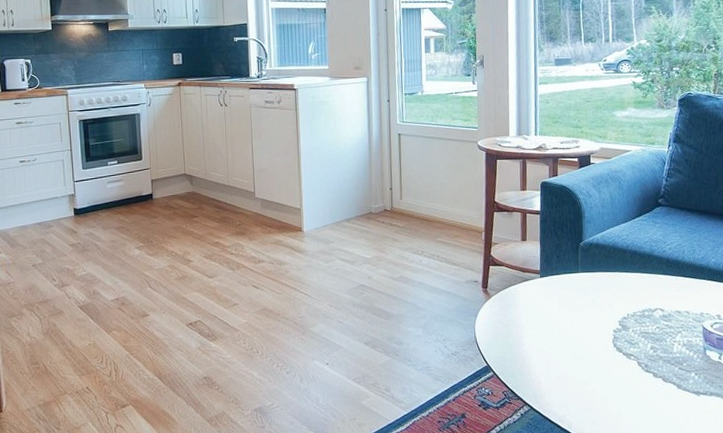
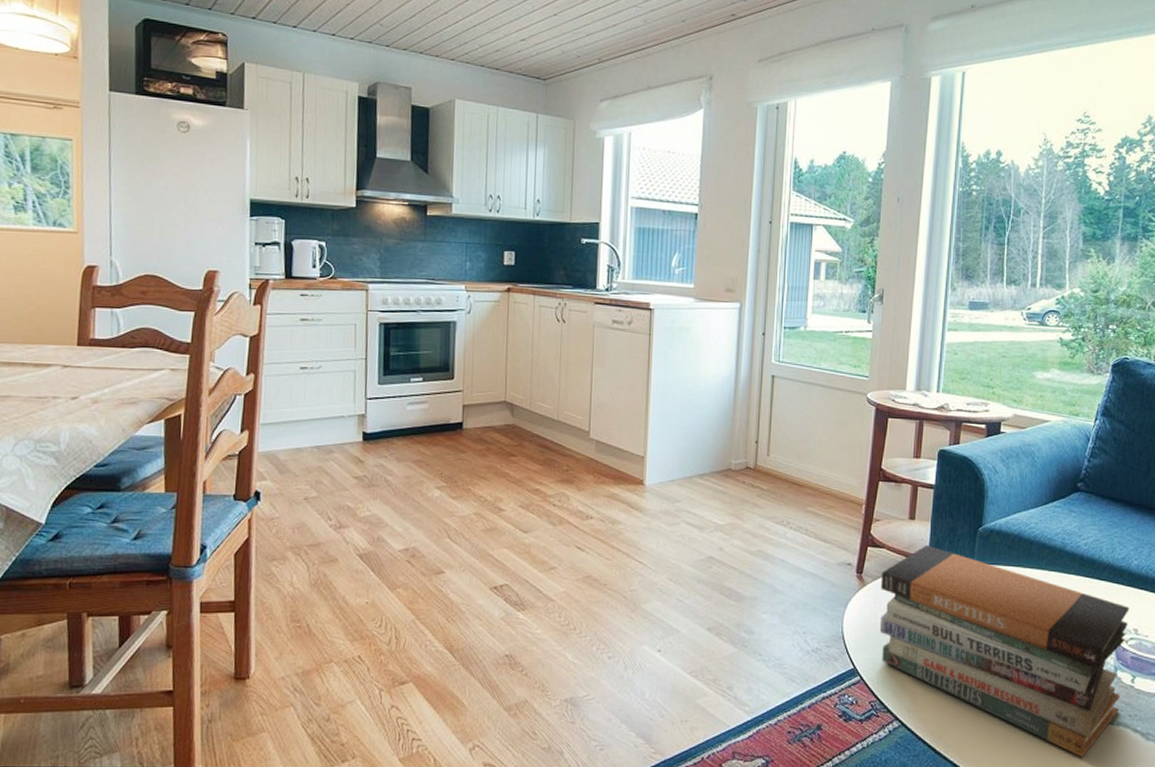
book stack: none [503,260,712,424] -> present [879,544,1129,757]

